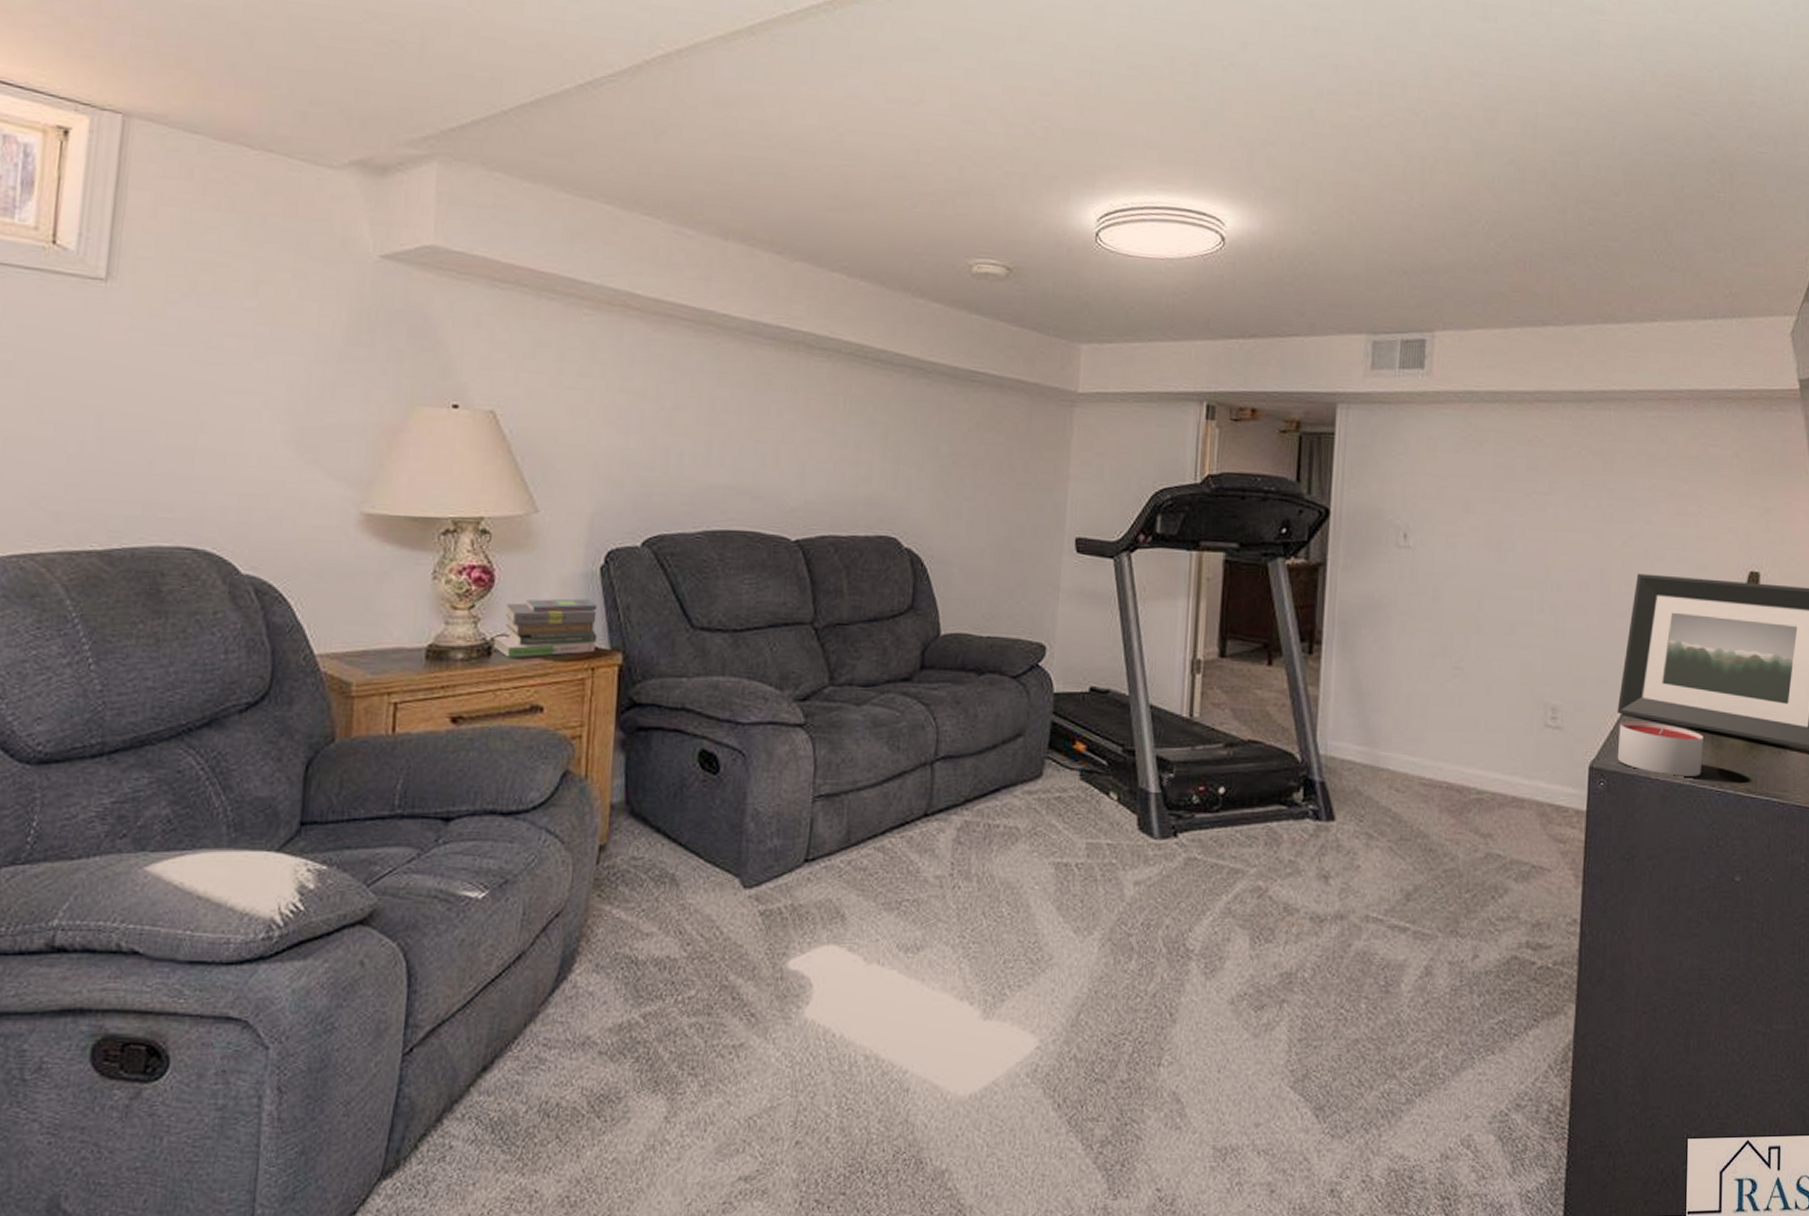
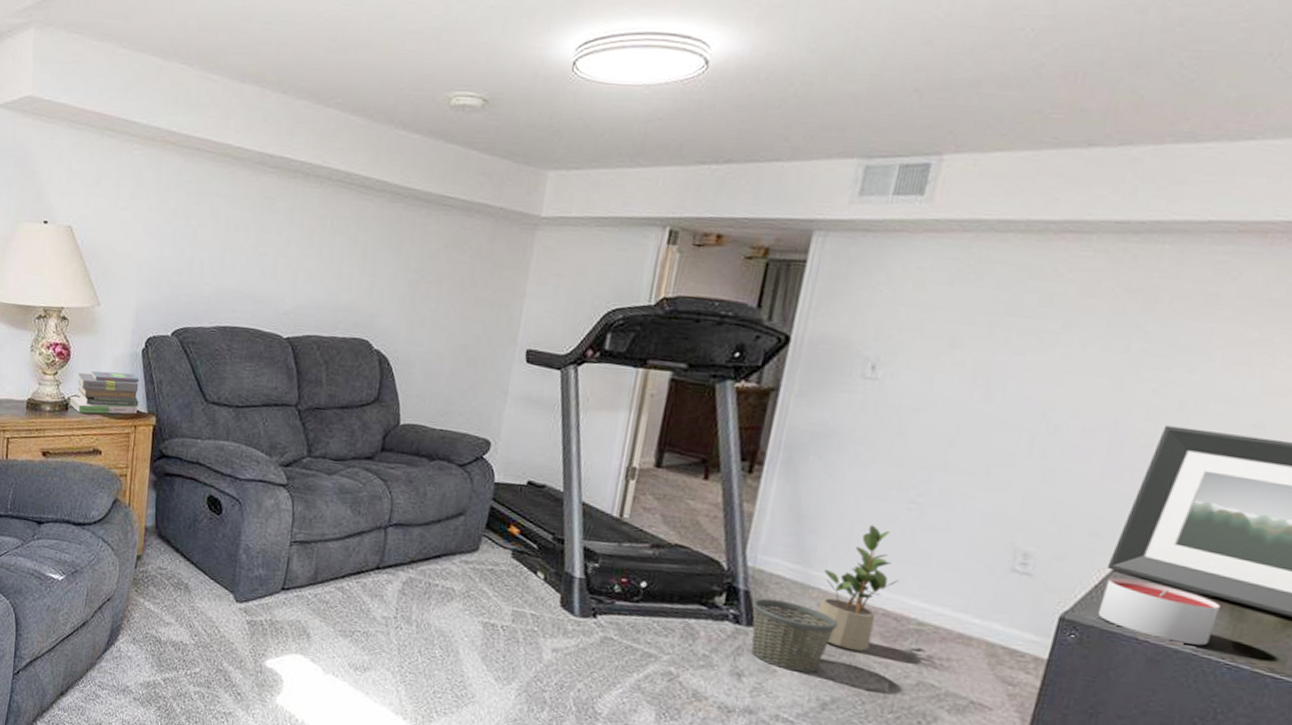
basket: none [1328,787,1409,863] -> present [751,598,838,673]
potted plant: none [1387,695,1455,830] -> present [813,525,899,651]

